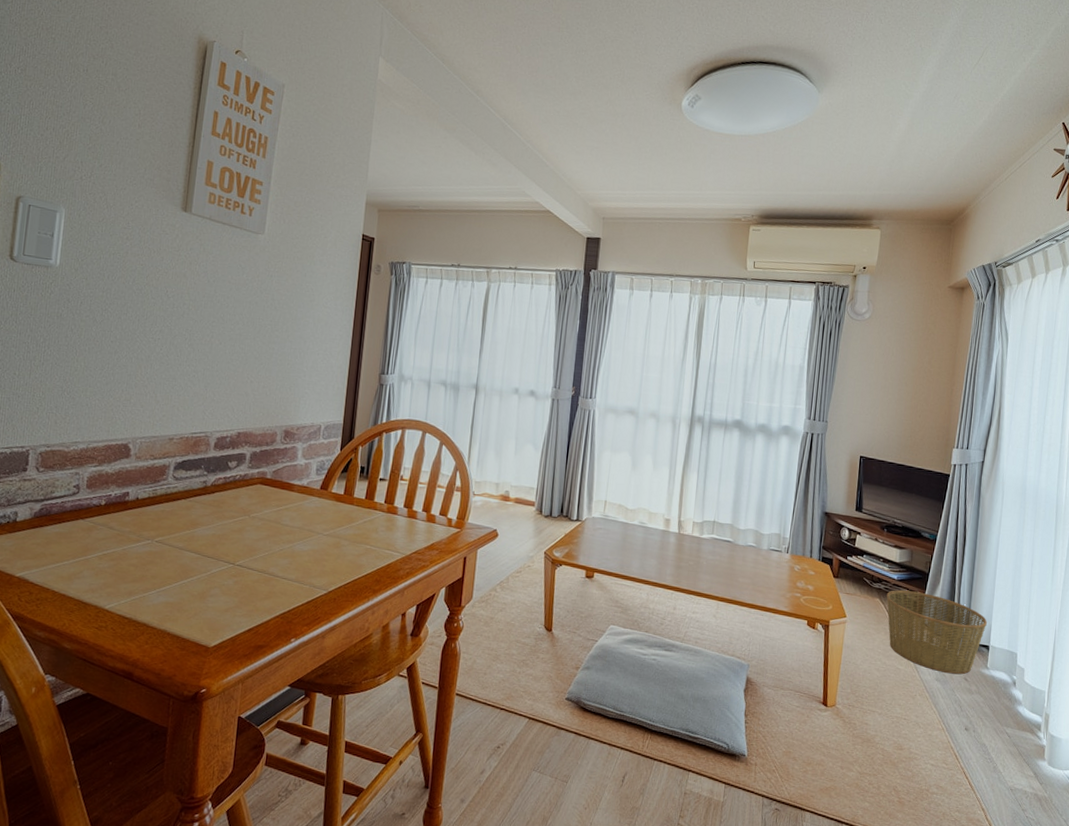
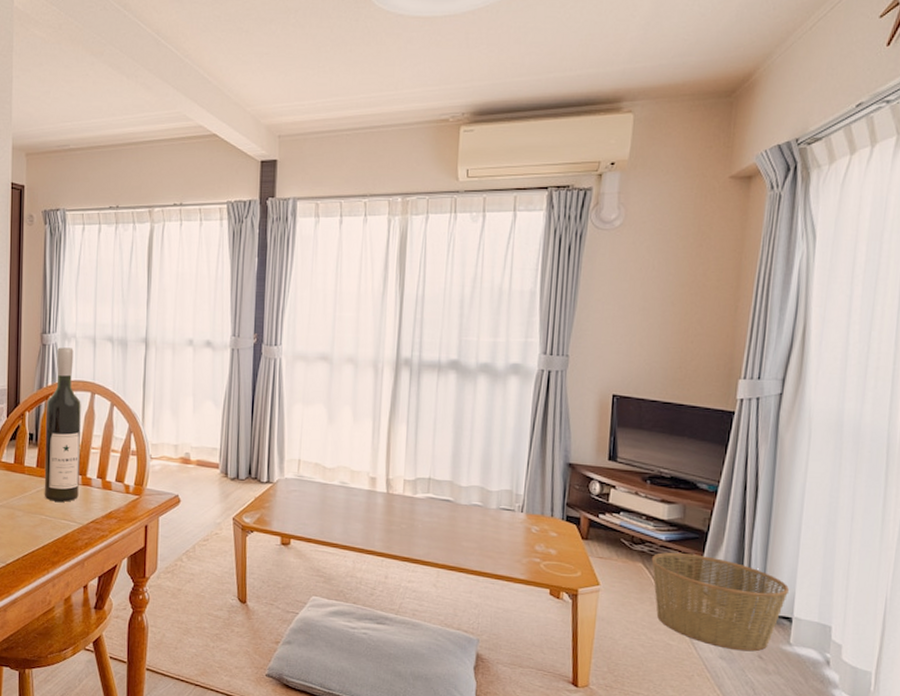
bottle: none [370,388,413,533] -> present [44,347,81,502]

